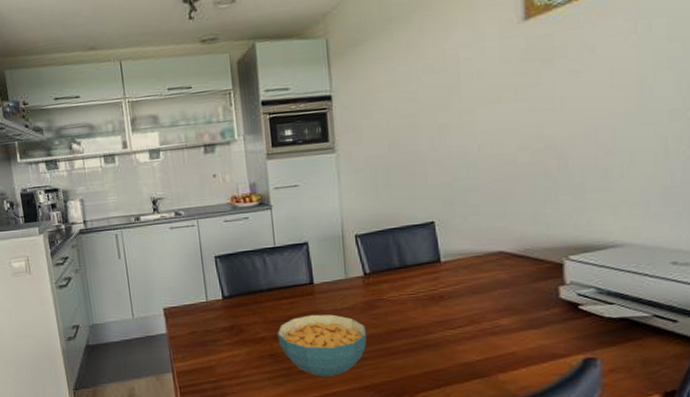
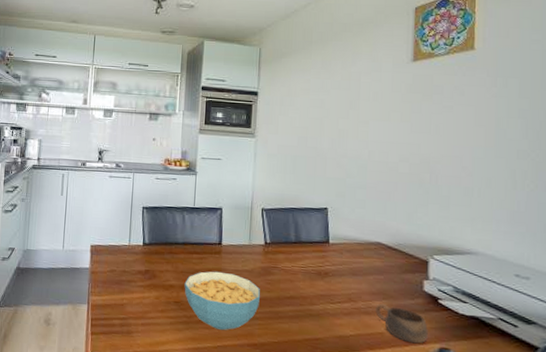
cup: none [504,321,569,359] -> present [375,304,428,344]

